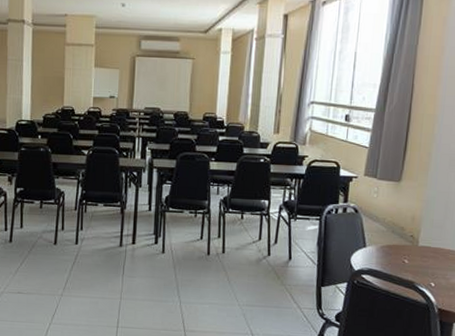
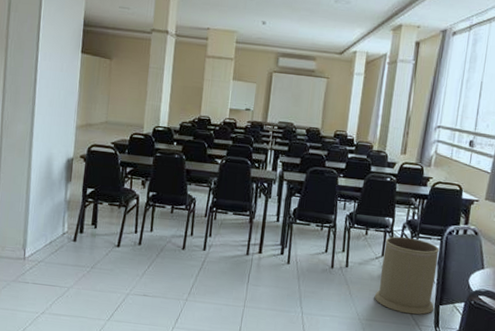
trash can: none [253,218,319,298] -> present [374,236,439,315]

